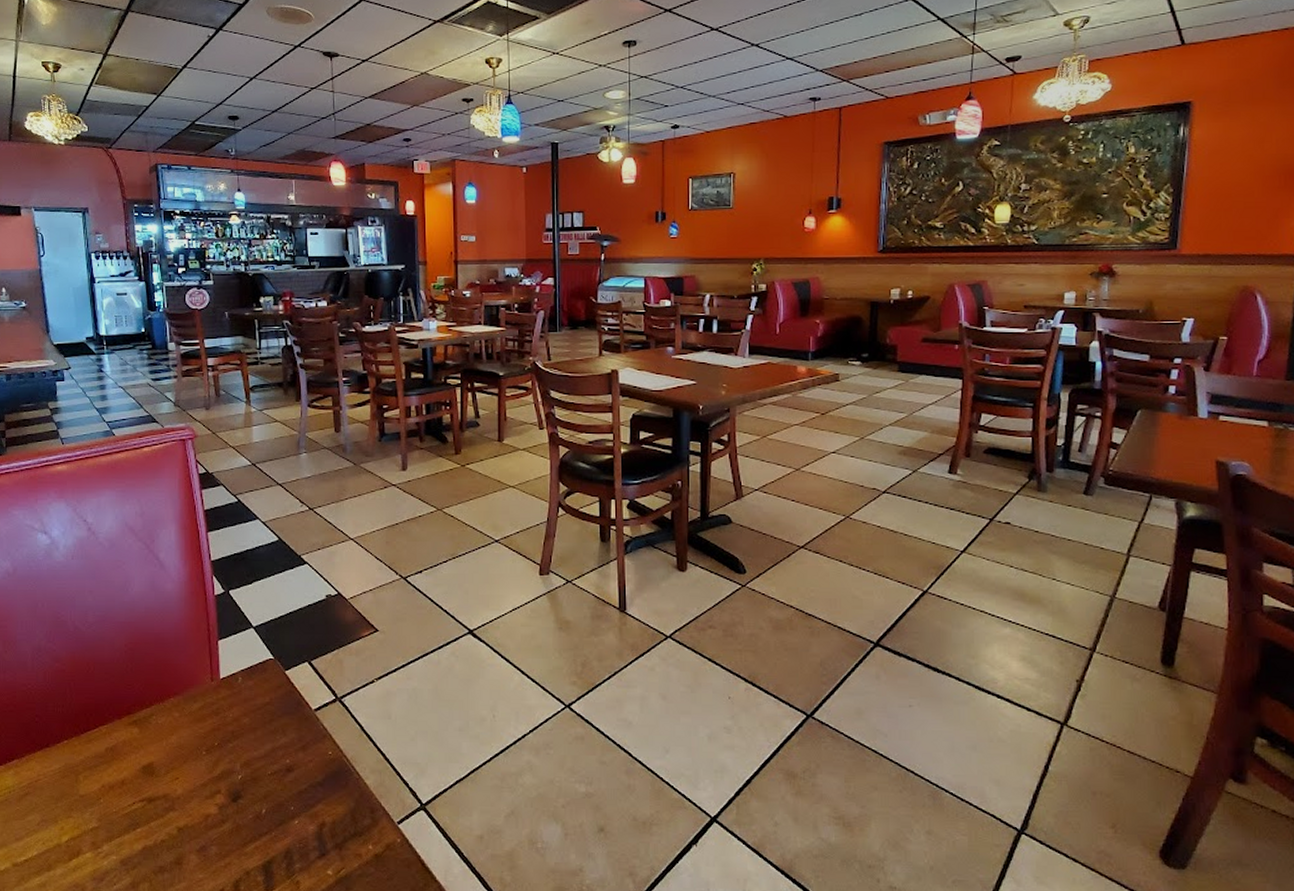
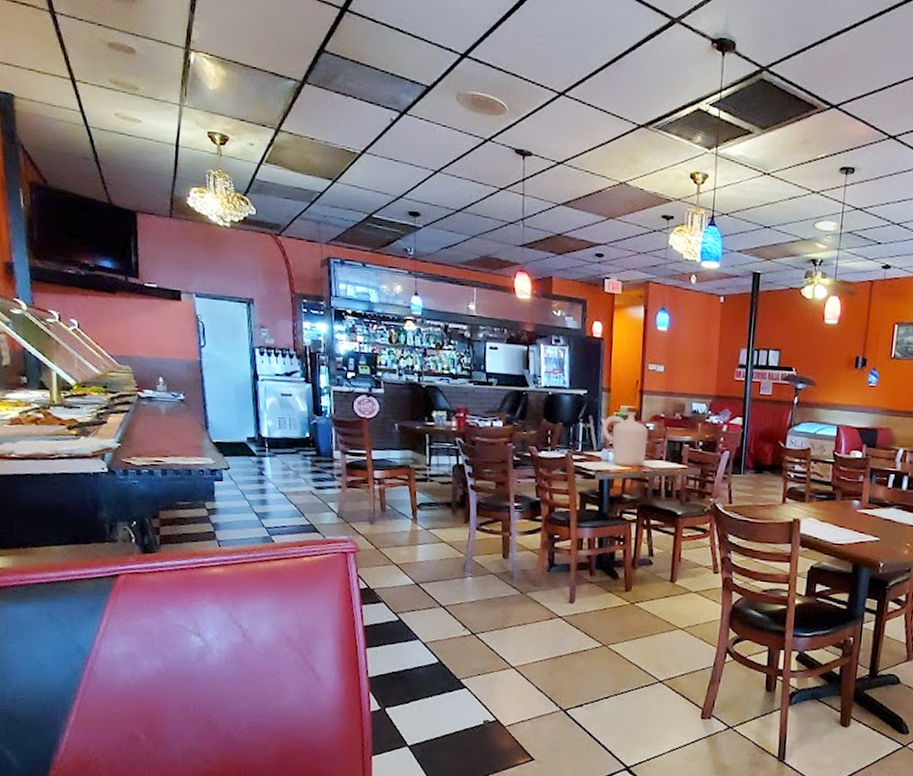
water jug: none [421,281,465,334] -> present [601,411,648,468]

